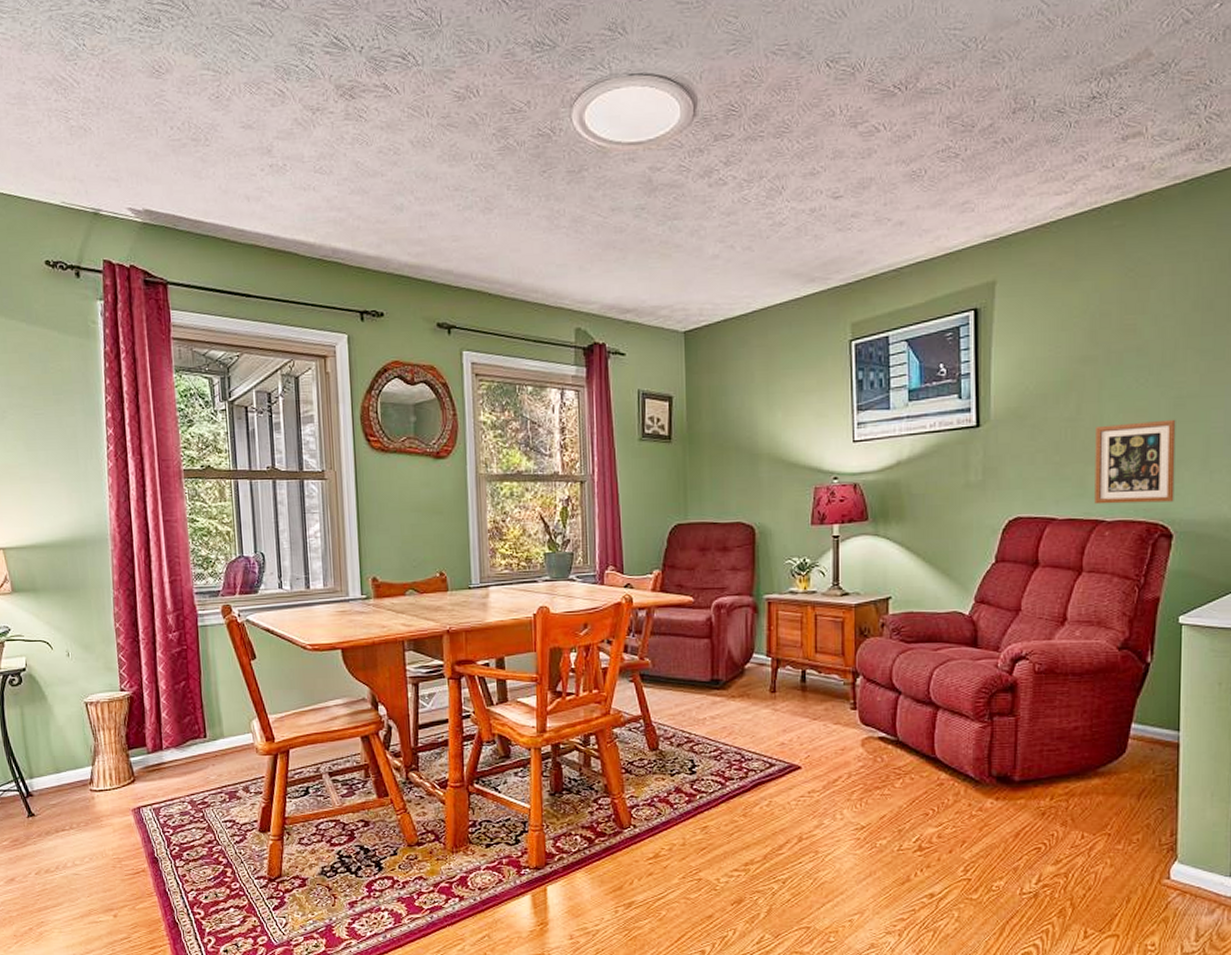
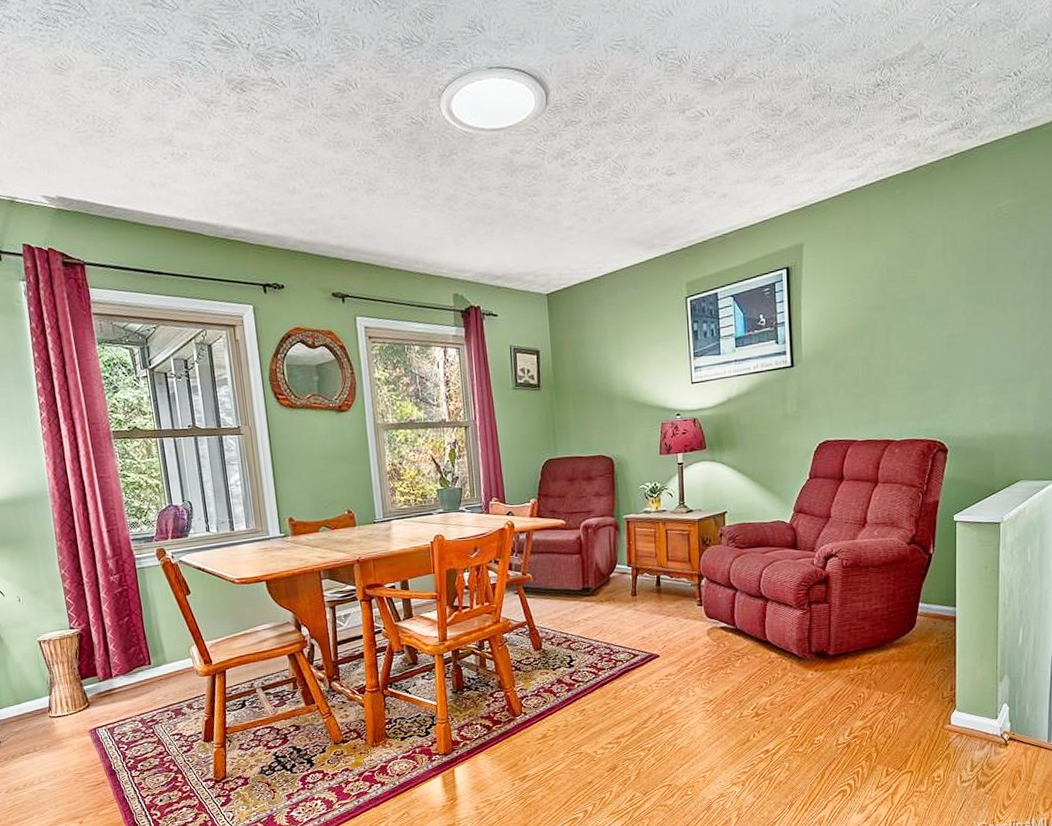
picture frame: present [1094,419,1176,505] -> none [886,354,949,427]

